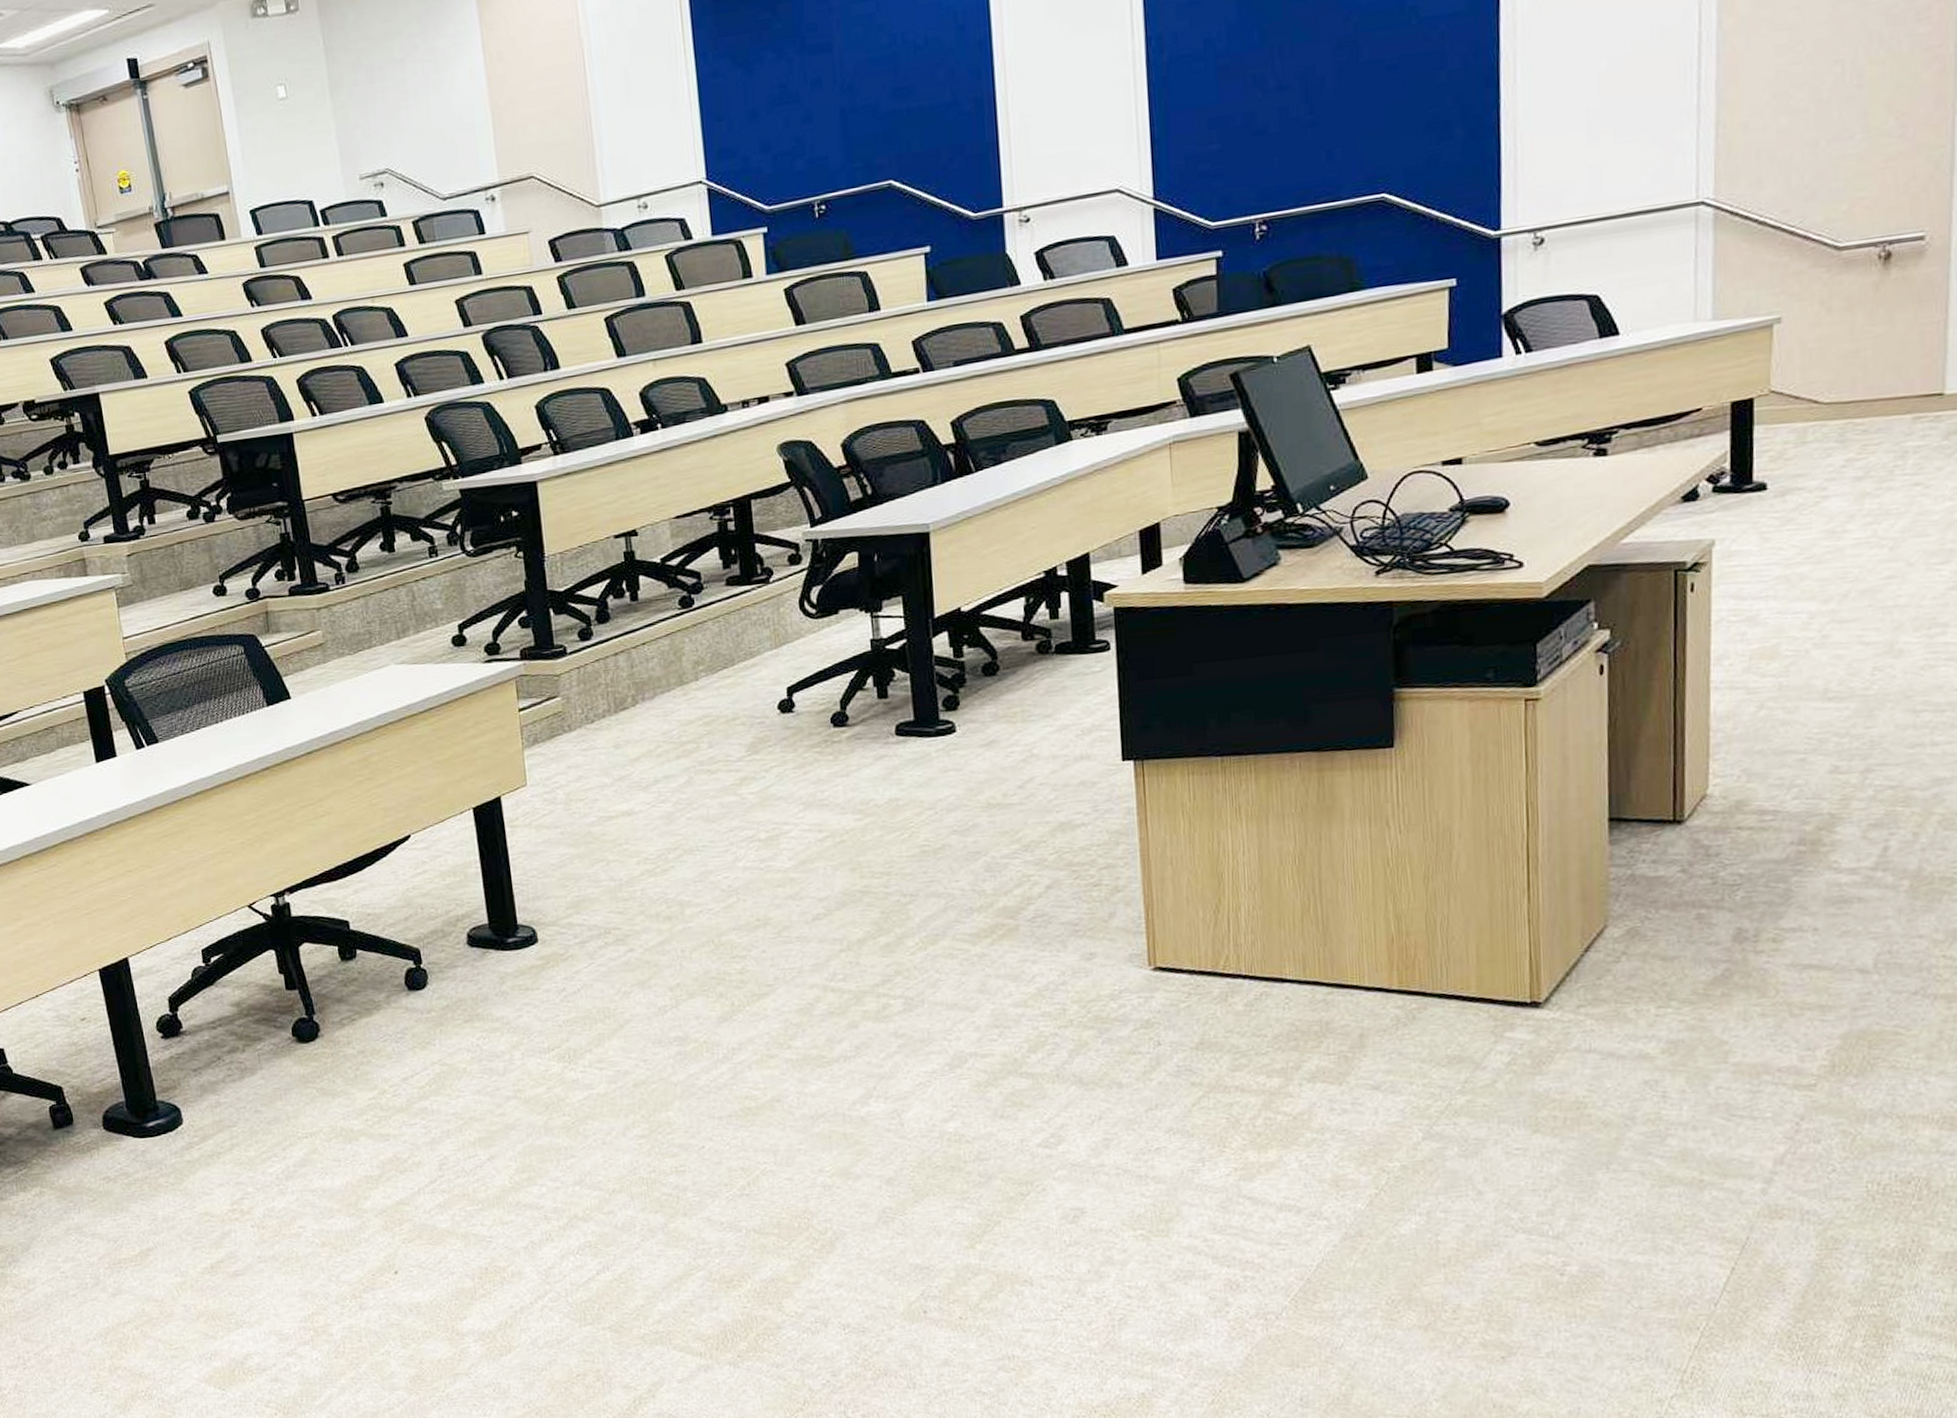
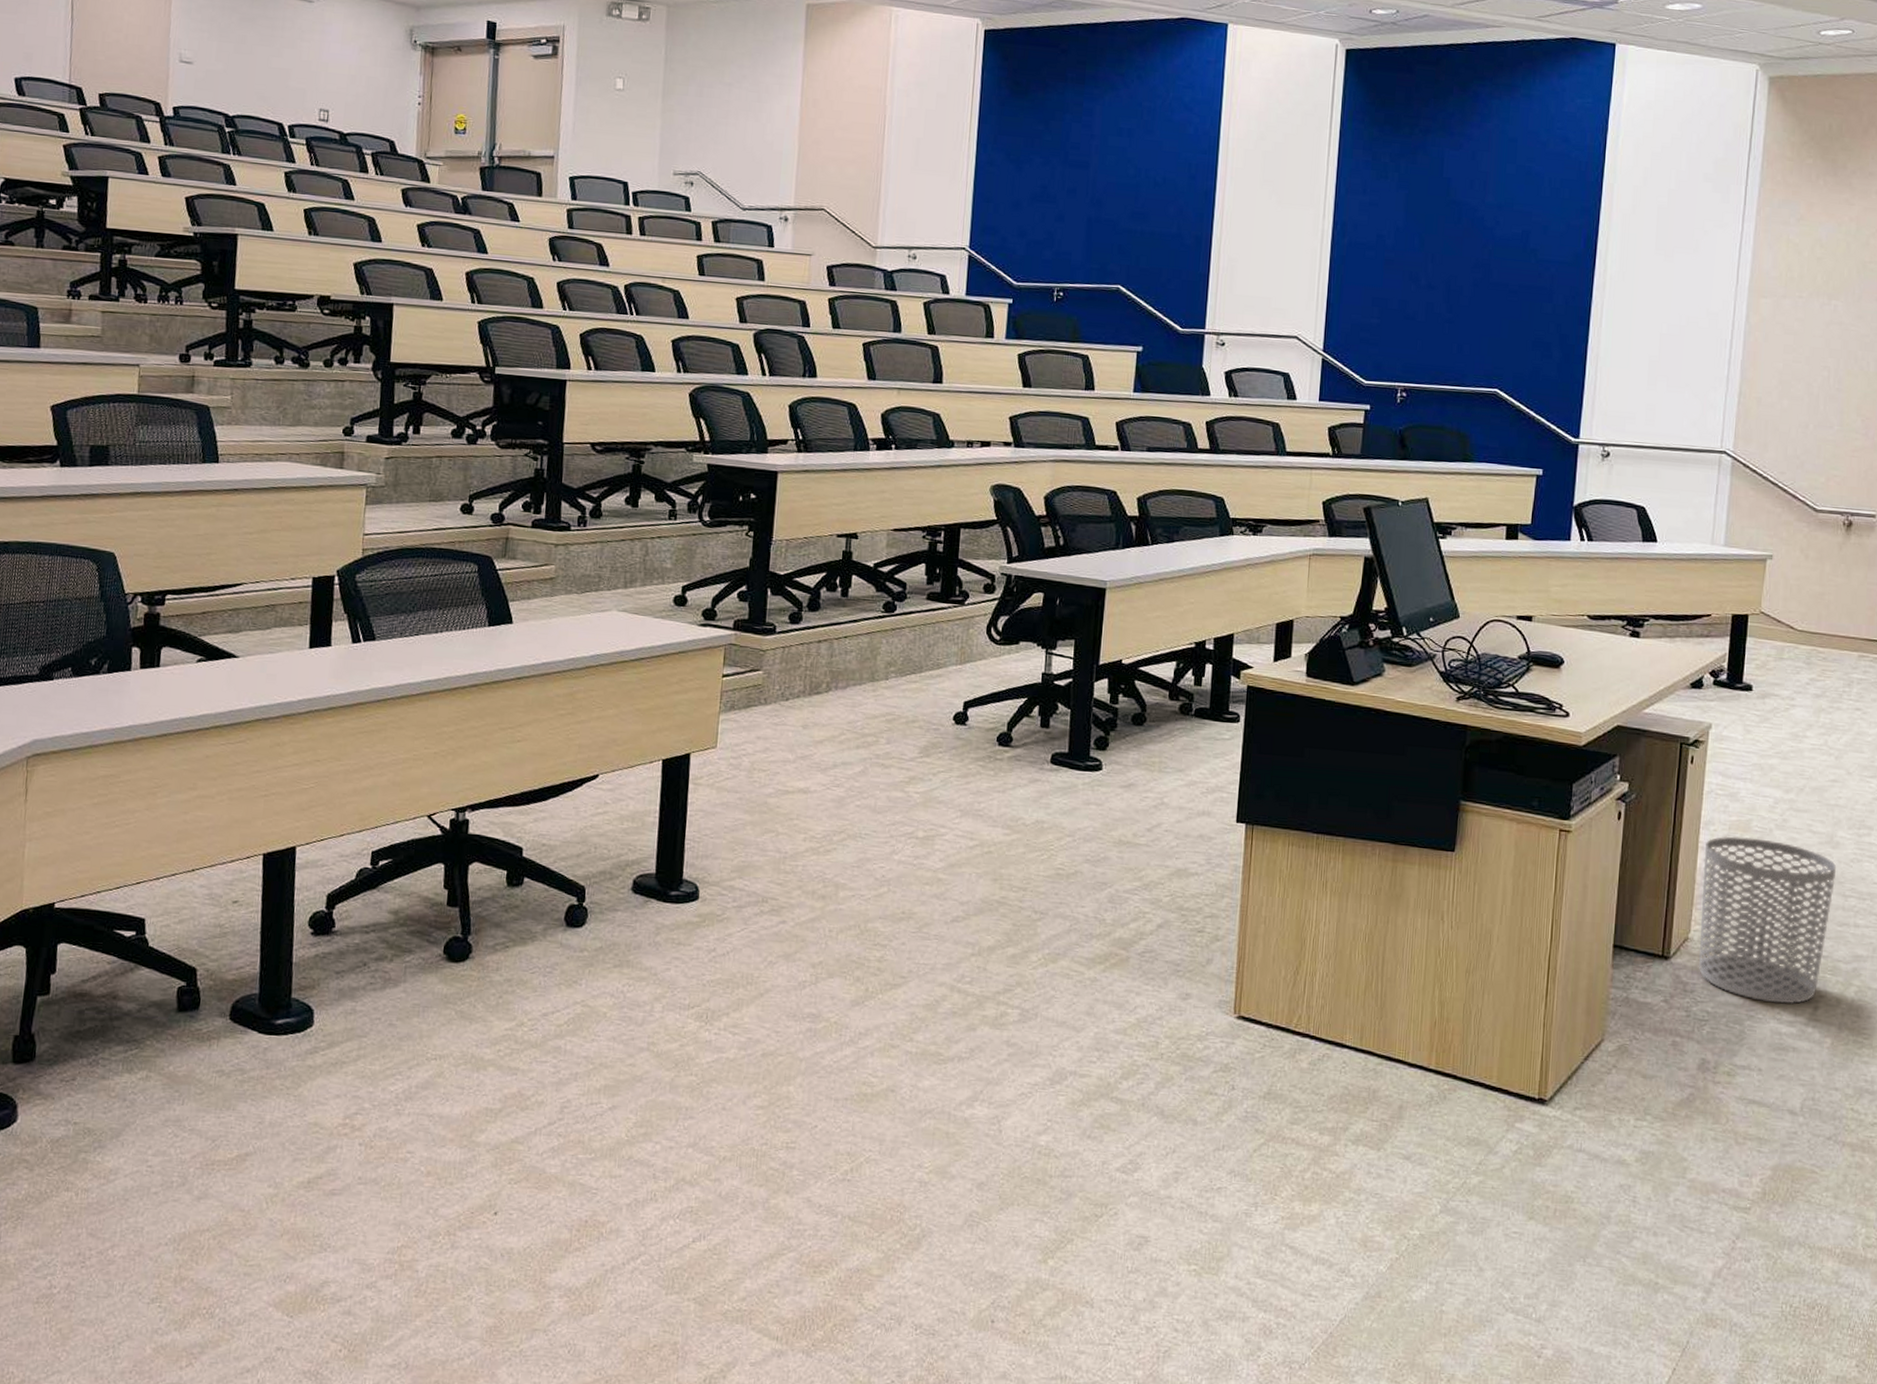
waste bin: none [1719,663,1902,852] -> present [1698,836,1837,1005]

